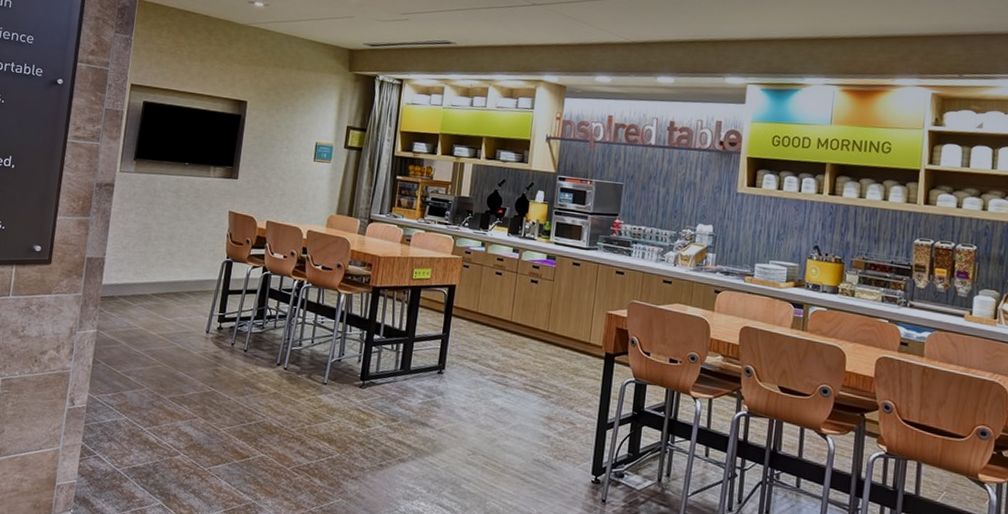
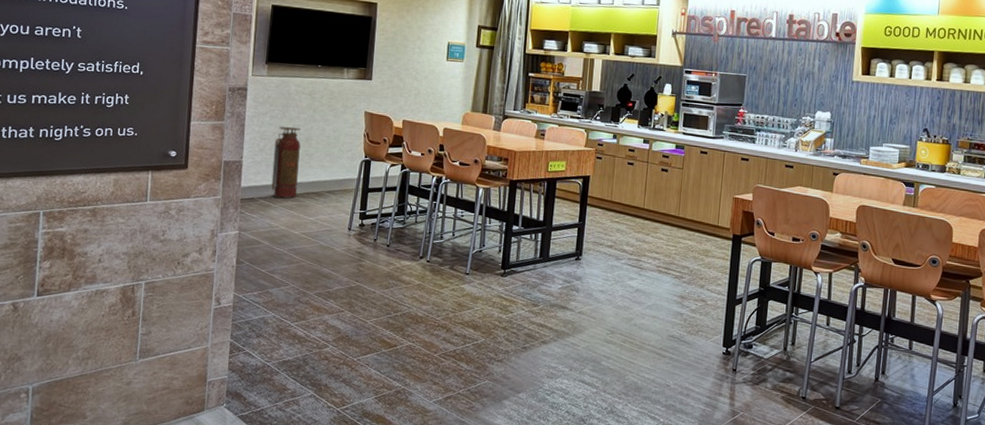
fire extinguisher: none [132,224,165,298] -> present [271,126,302,199]

